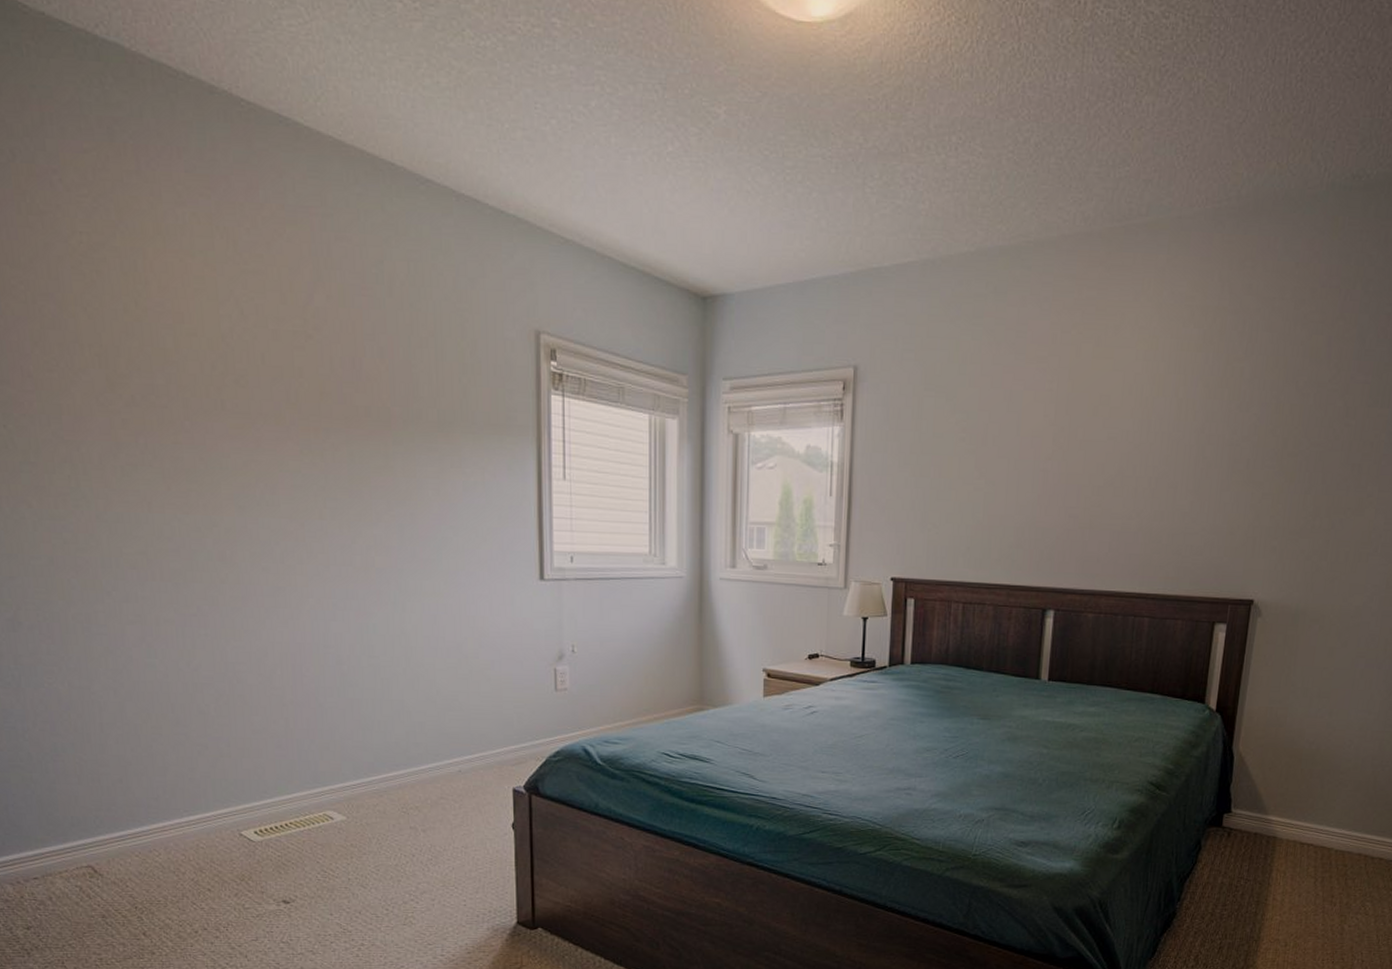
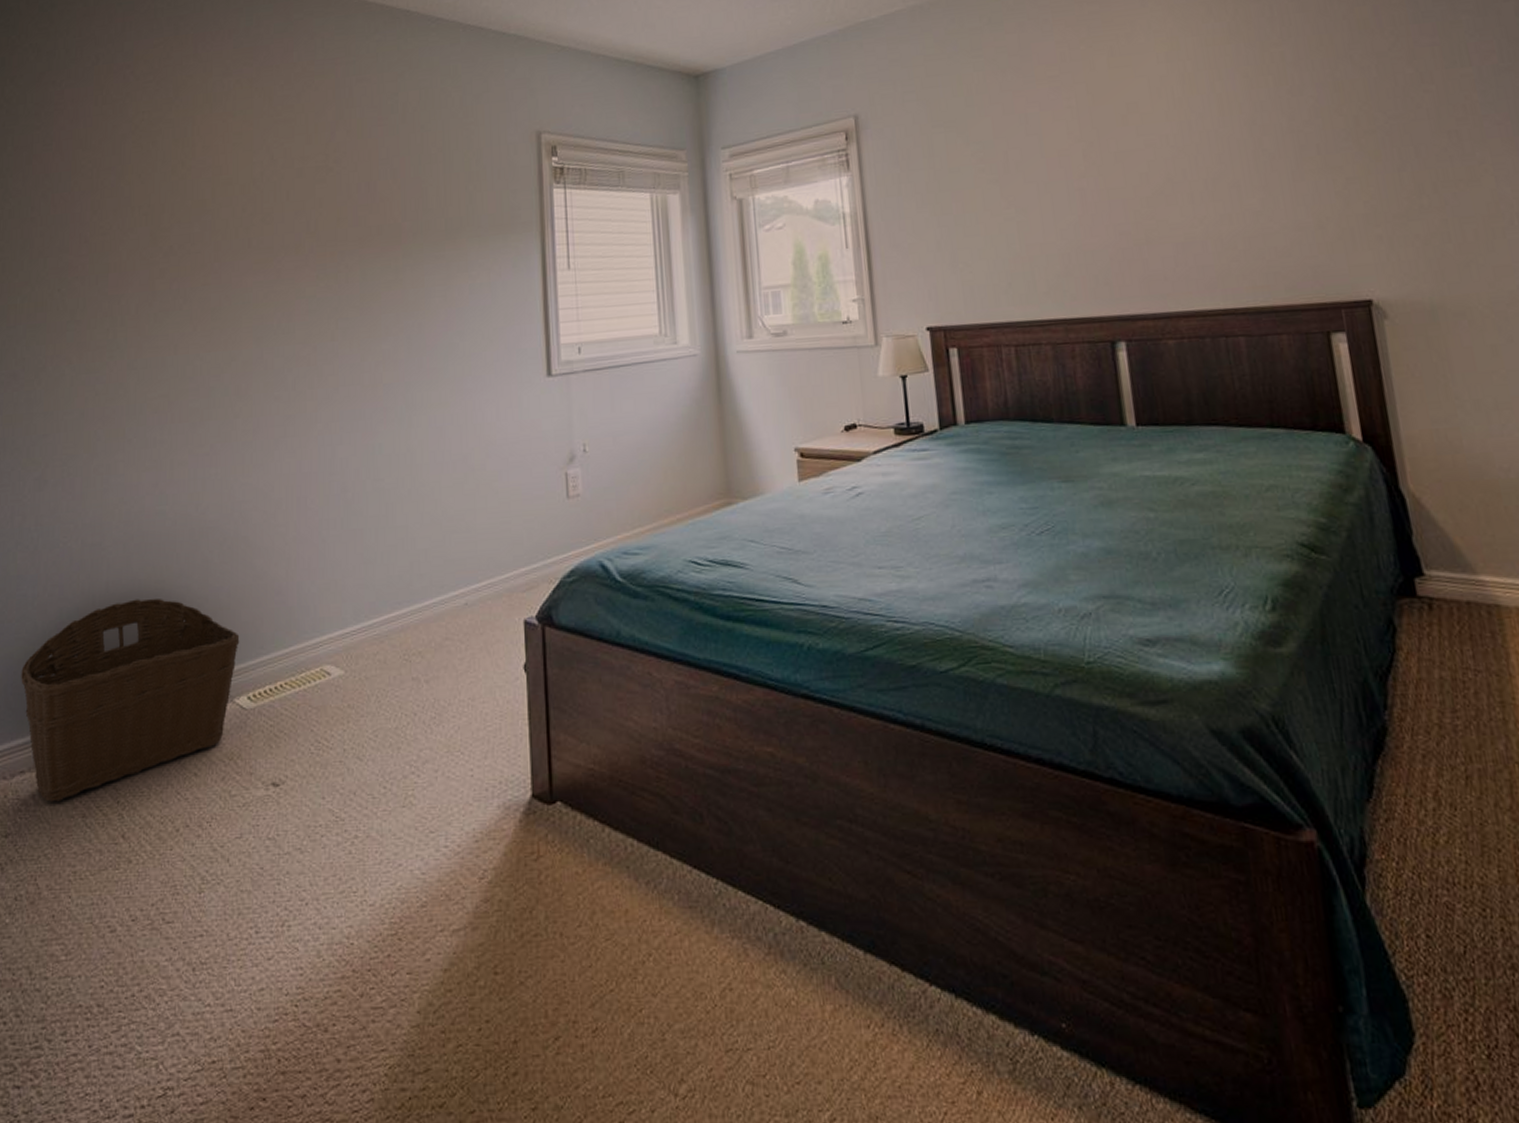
wicker basket: none [21,740,243,904] -> present [21,599,240,802]

